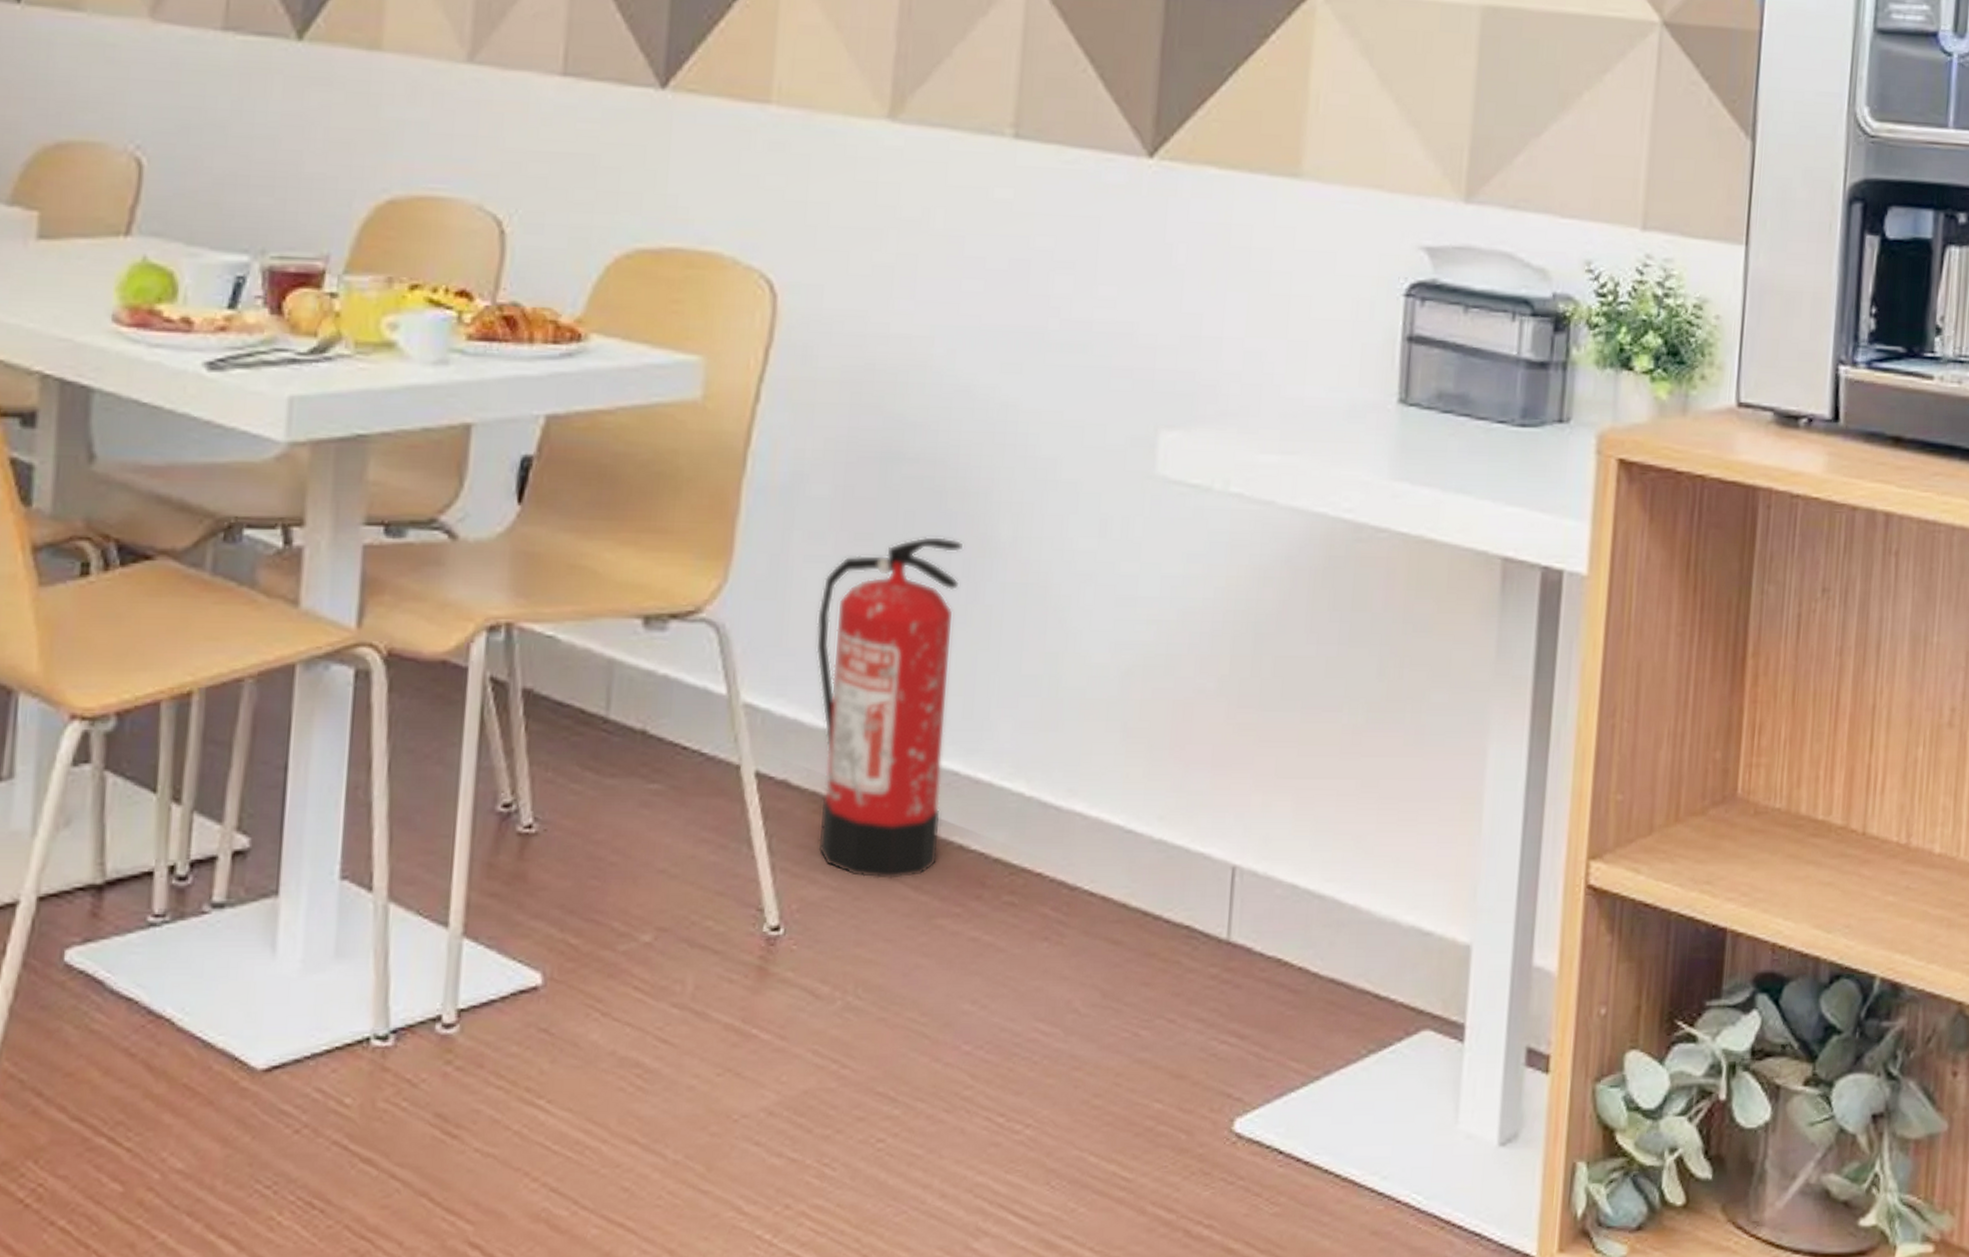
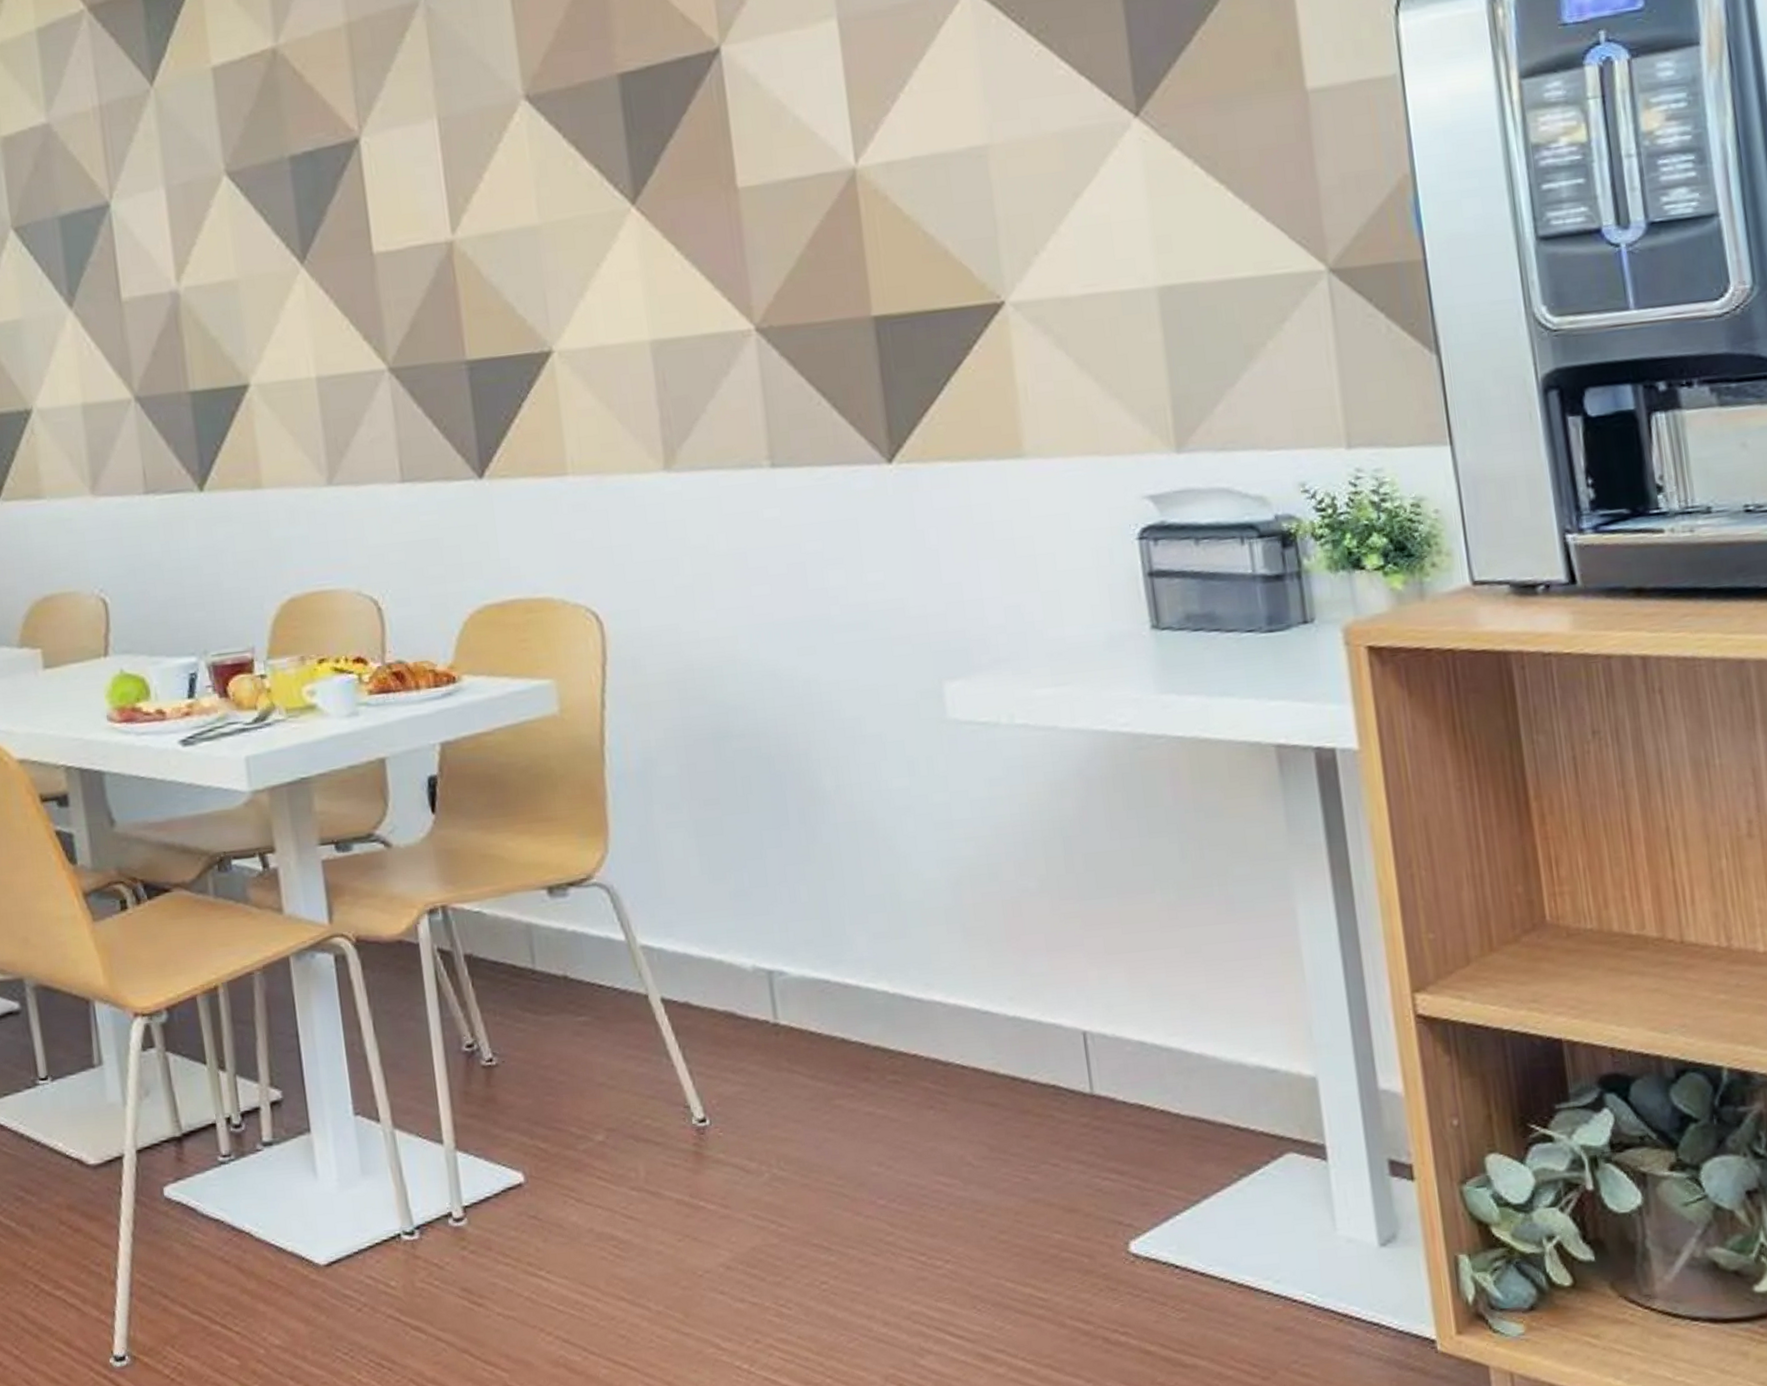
fire extinguisher: present [815,535,963,880] -> none [685,793,826,1073]

